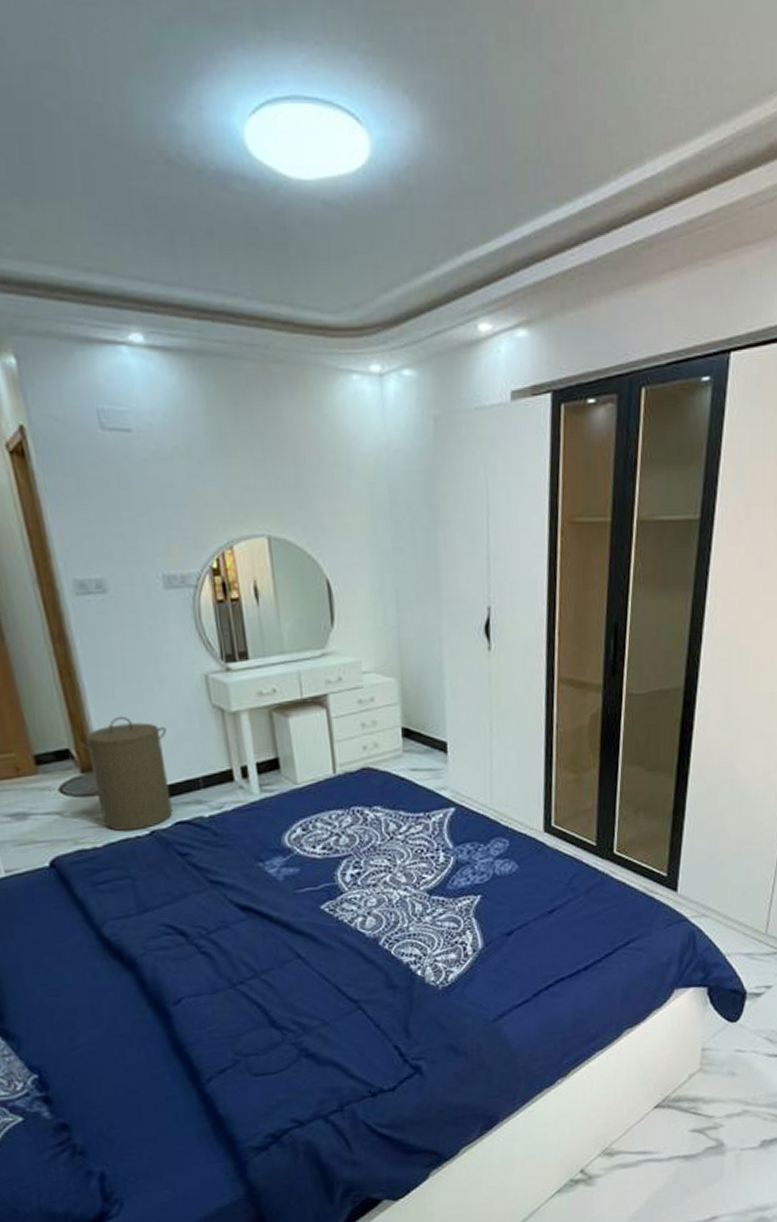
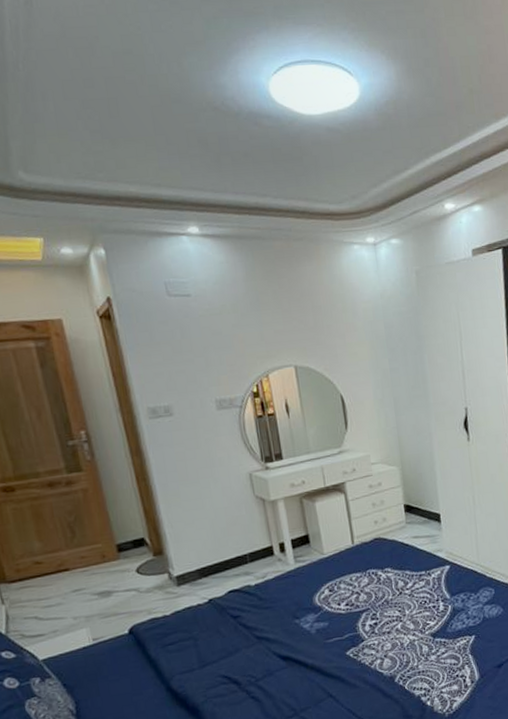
laundry hamper: present [79,716,173,832] -> none [152,509,226,602]

